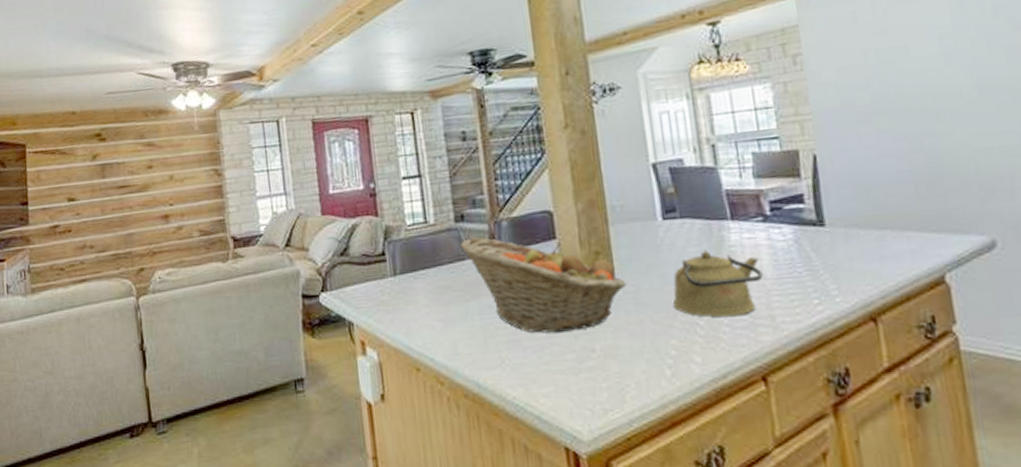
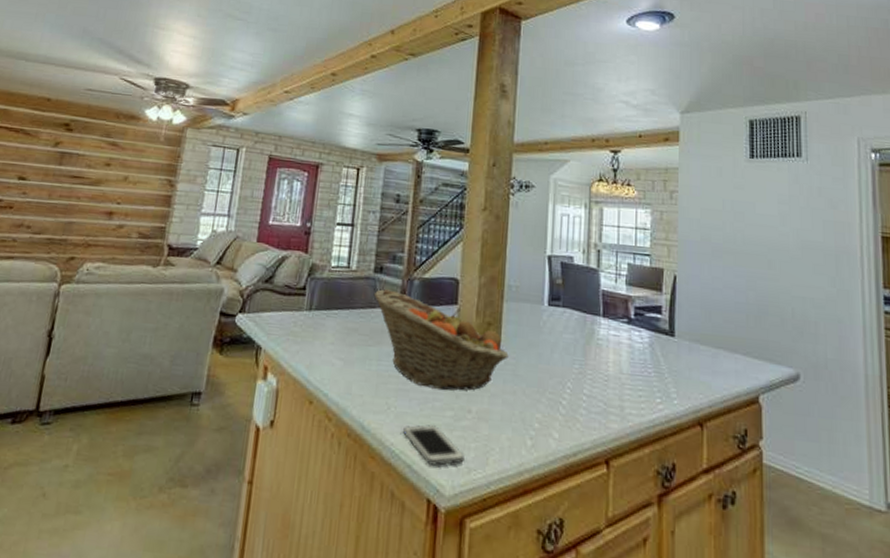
cell phone: none [523,371,598,414] -> present [403,425,465,467]
kettle: present [672,250,763,318] -> none [543,338,621,402]

